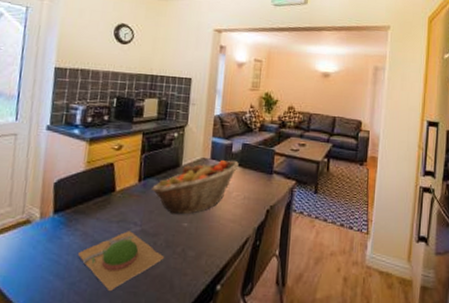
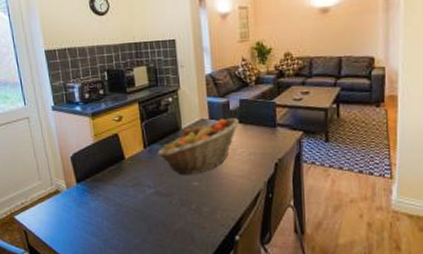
plant: present [78,231,164,291] -> none [105,193,181,245]

